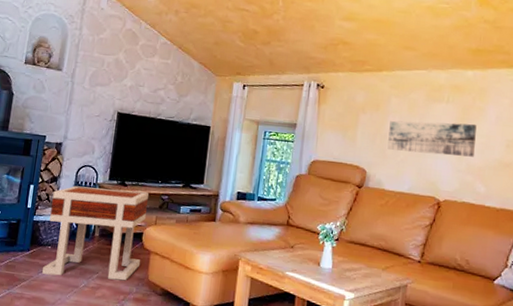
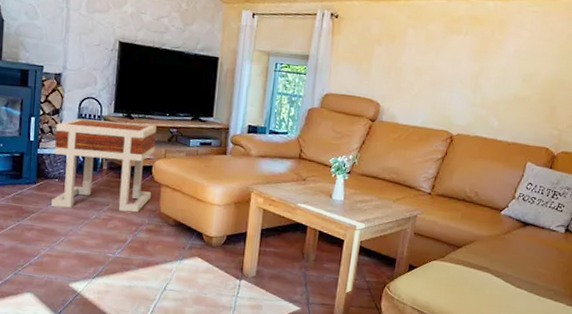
wall art: present [387,120,477,157] -> none [402,53,494,91]

